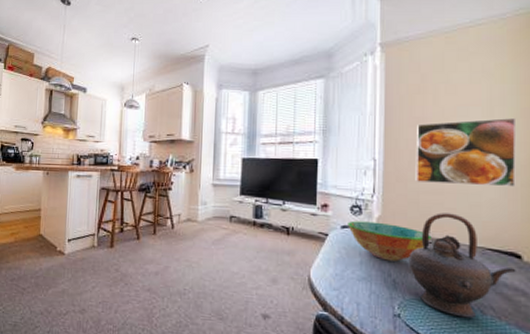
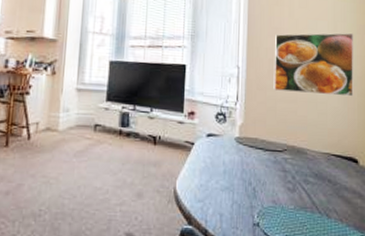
bowl: present [348,221,432,261] -> none [213,129,287,169]
teapot: present [408,213,516,318] -> none [267,120,354,222]

